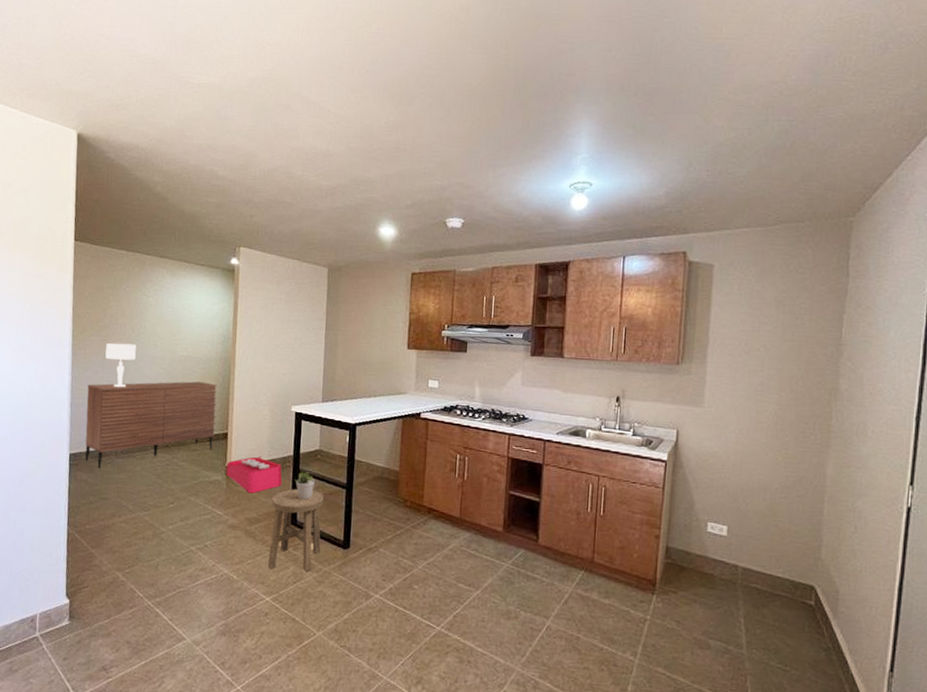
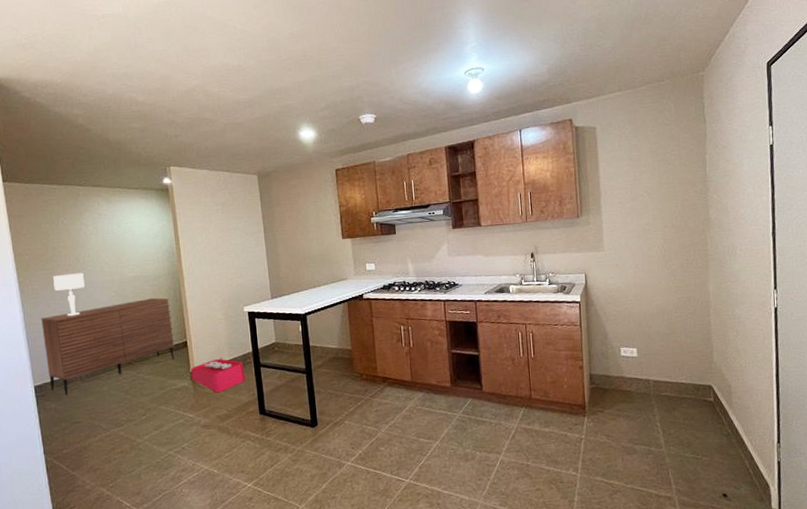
stool: present [268,489,324,571] -> none [238,379,291,458]
potted plant: present [294,471,315,500] -> none [257,364,276,390]

